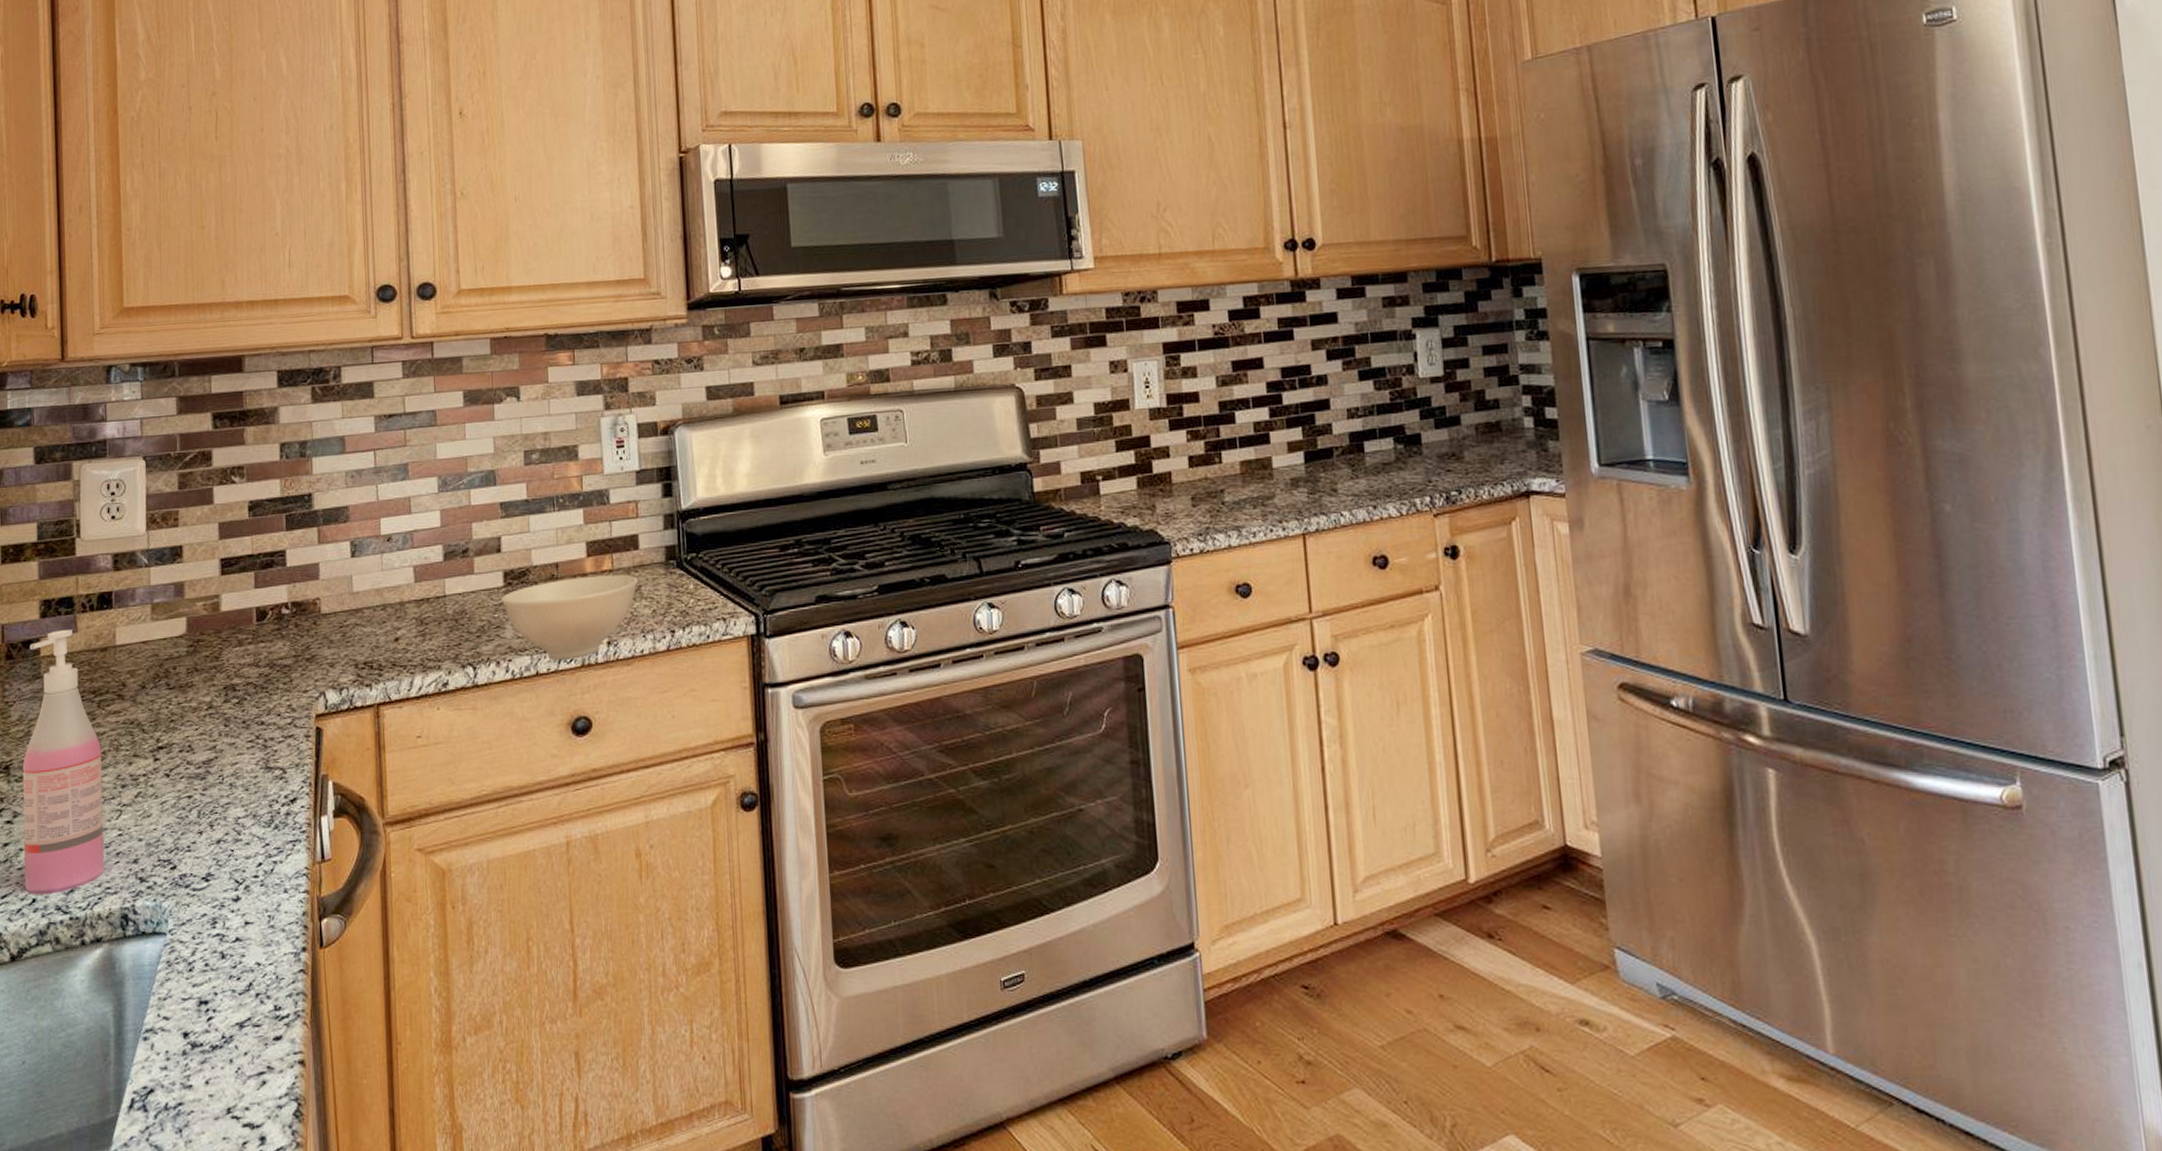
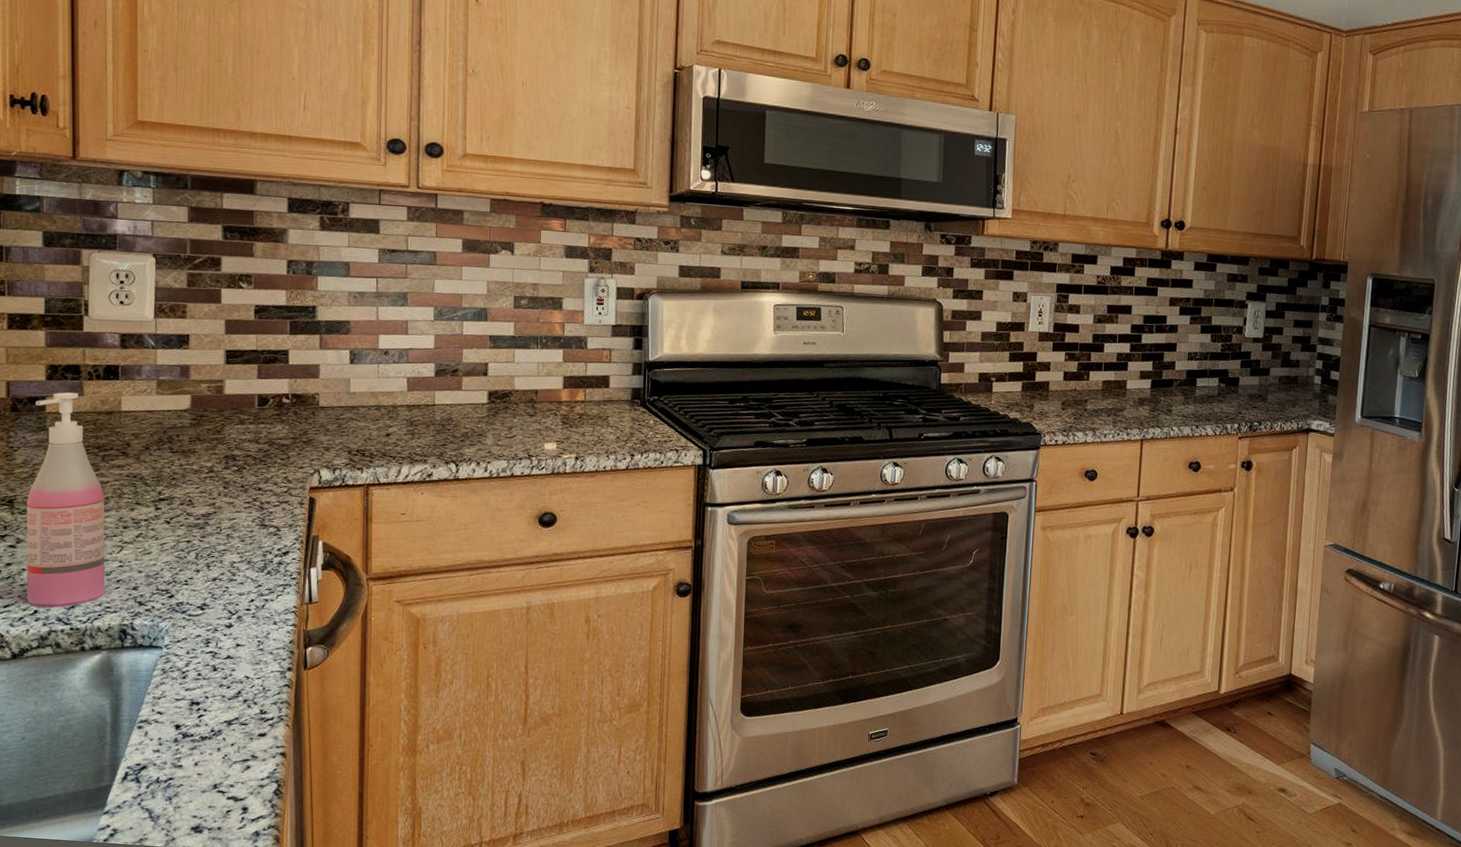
bowl: present [500,574,638,661] -> none [484,403,606,468]

